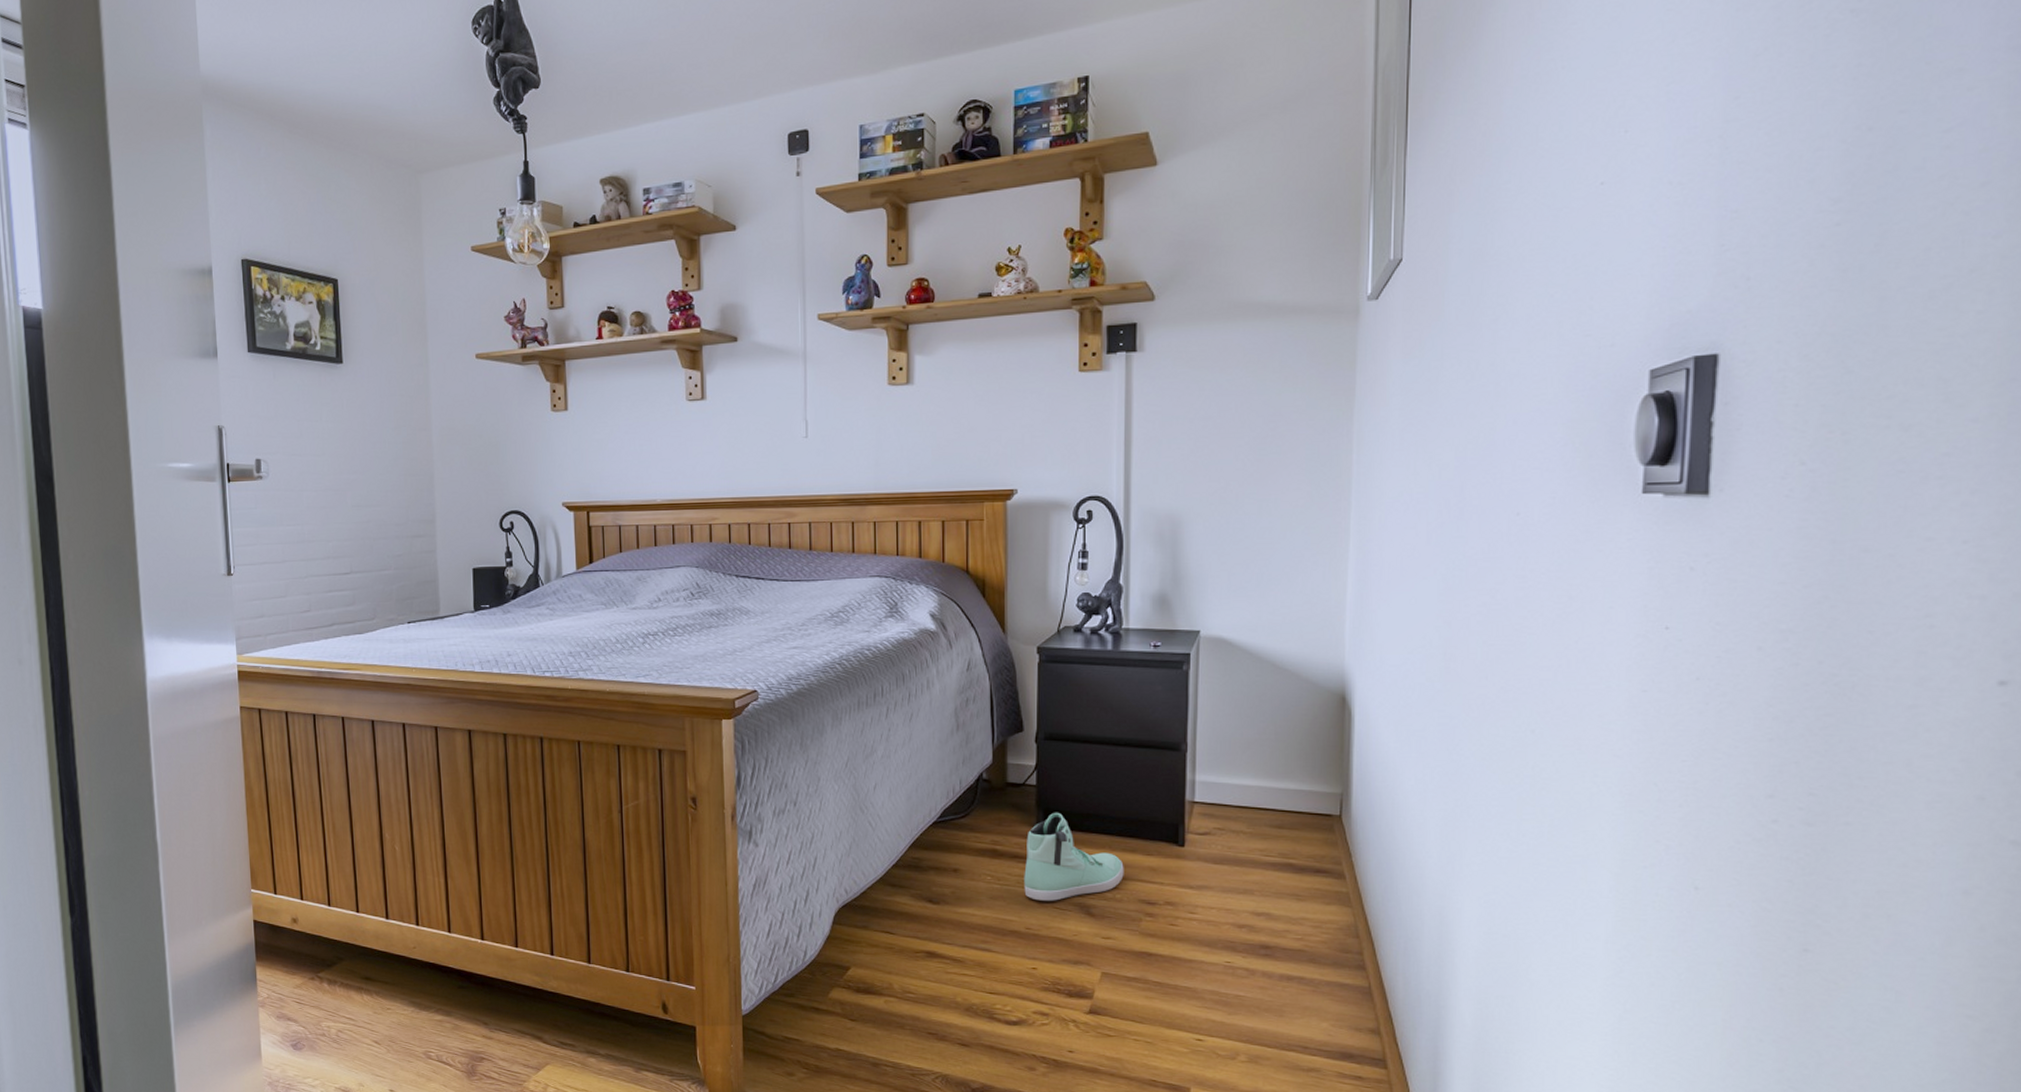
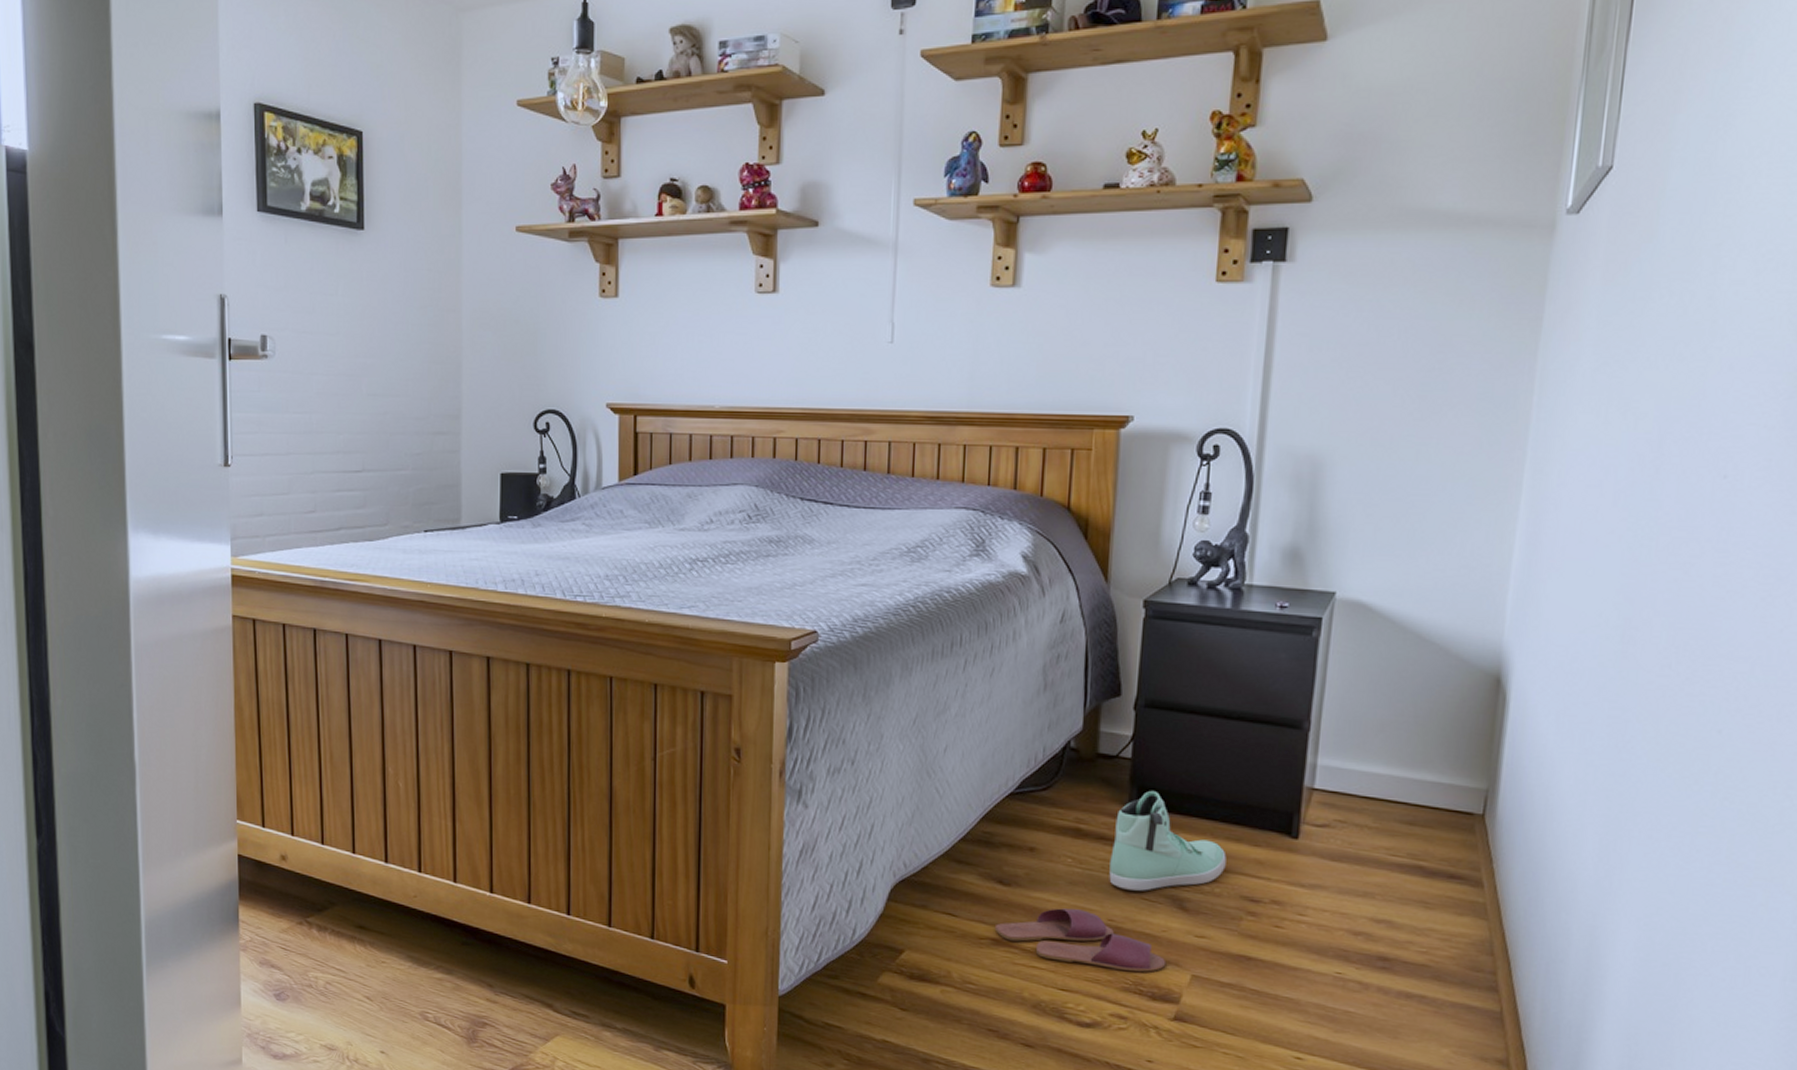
slippers: none [928,921,1079,972] -> present [994,908,1167,972]

